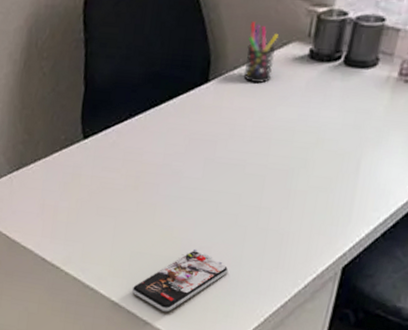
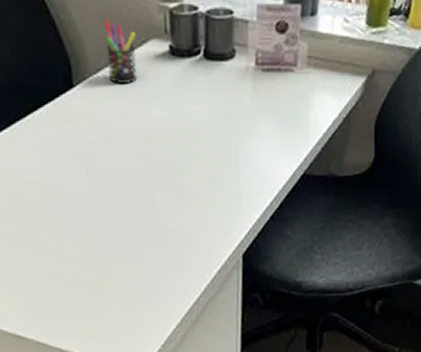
smartphone: present [131,248,229,312] -> none [37,263,136,335]

